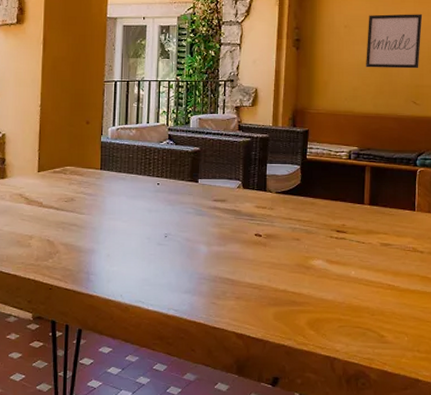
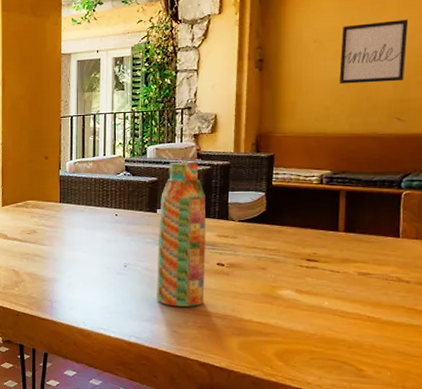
water bottle: none [196,133,245,278] -> present [157,162,206,307]

